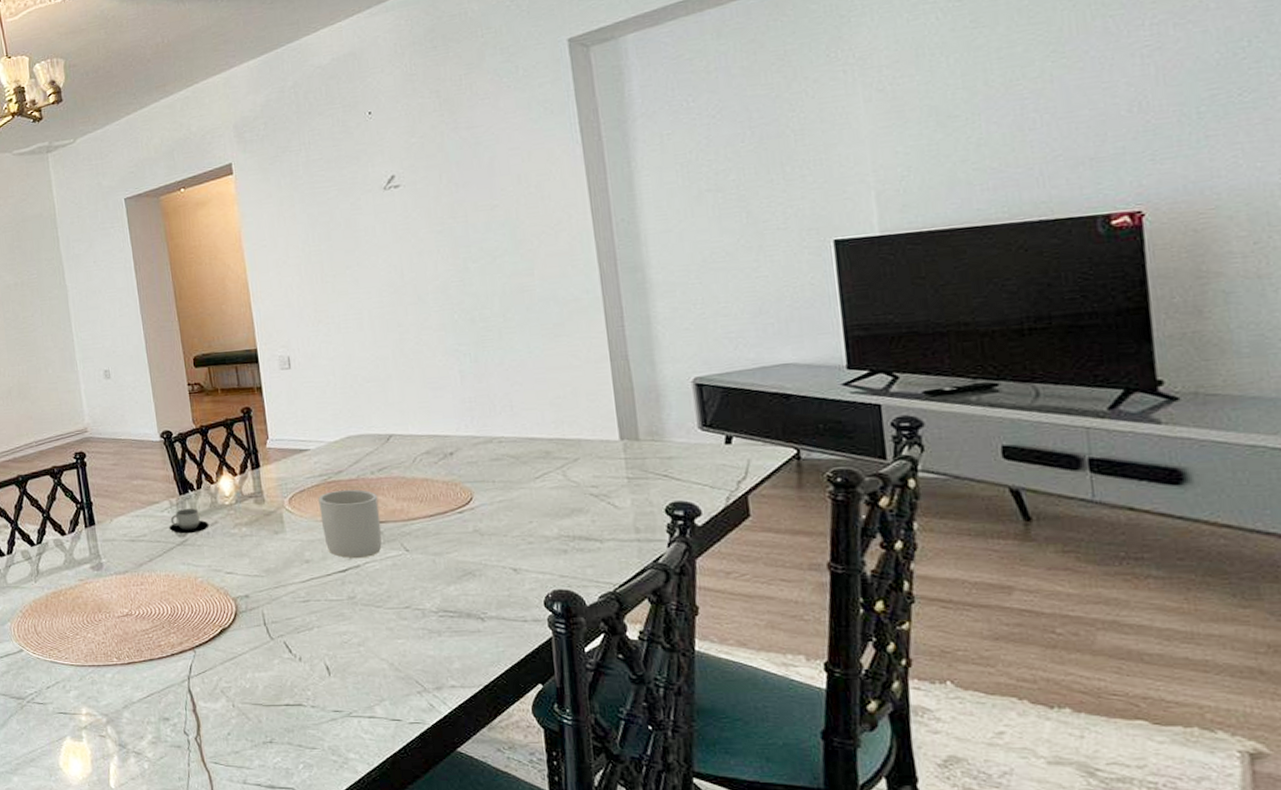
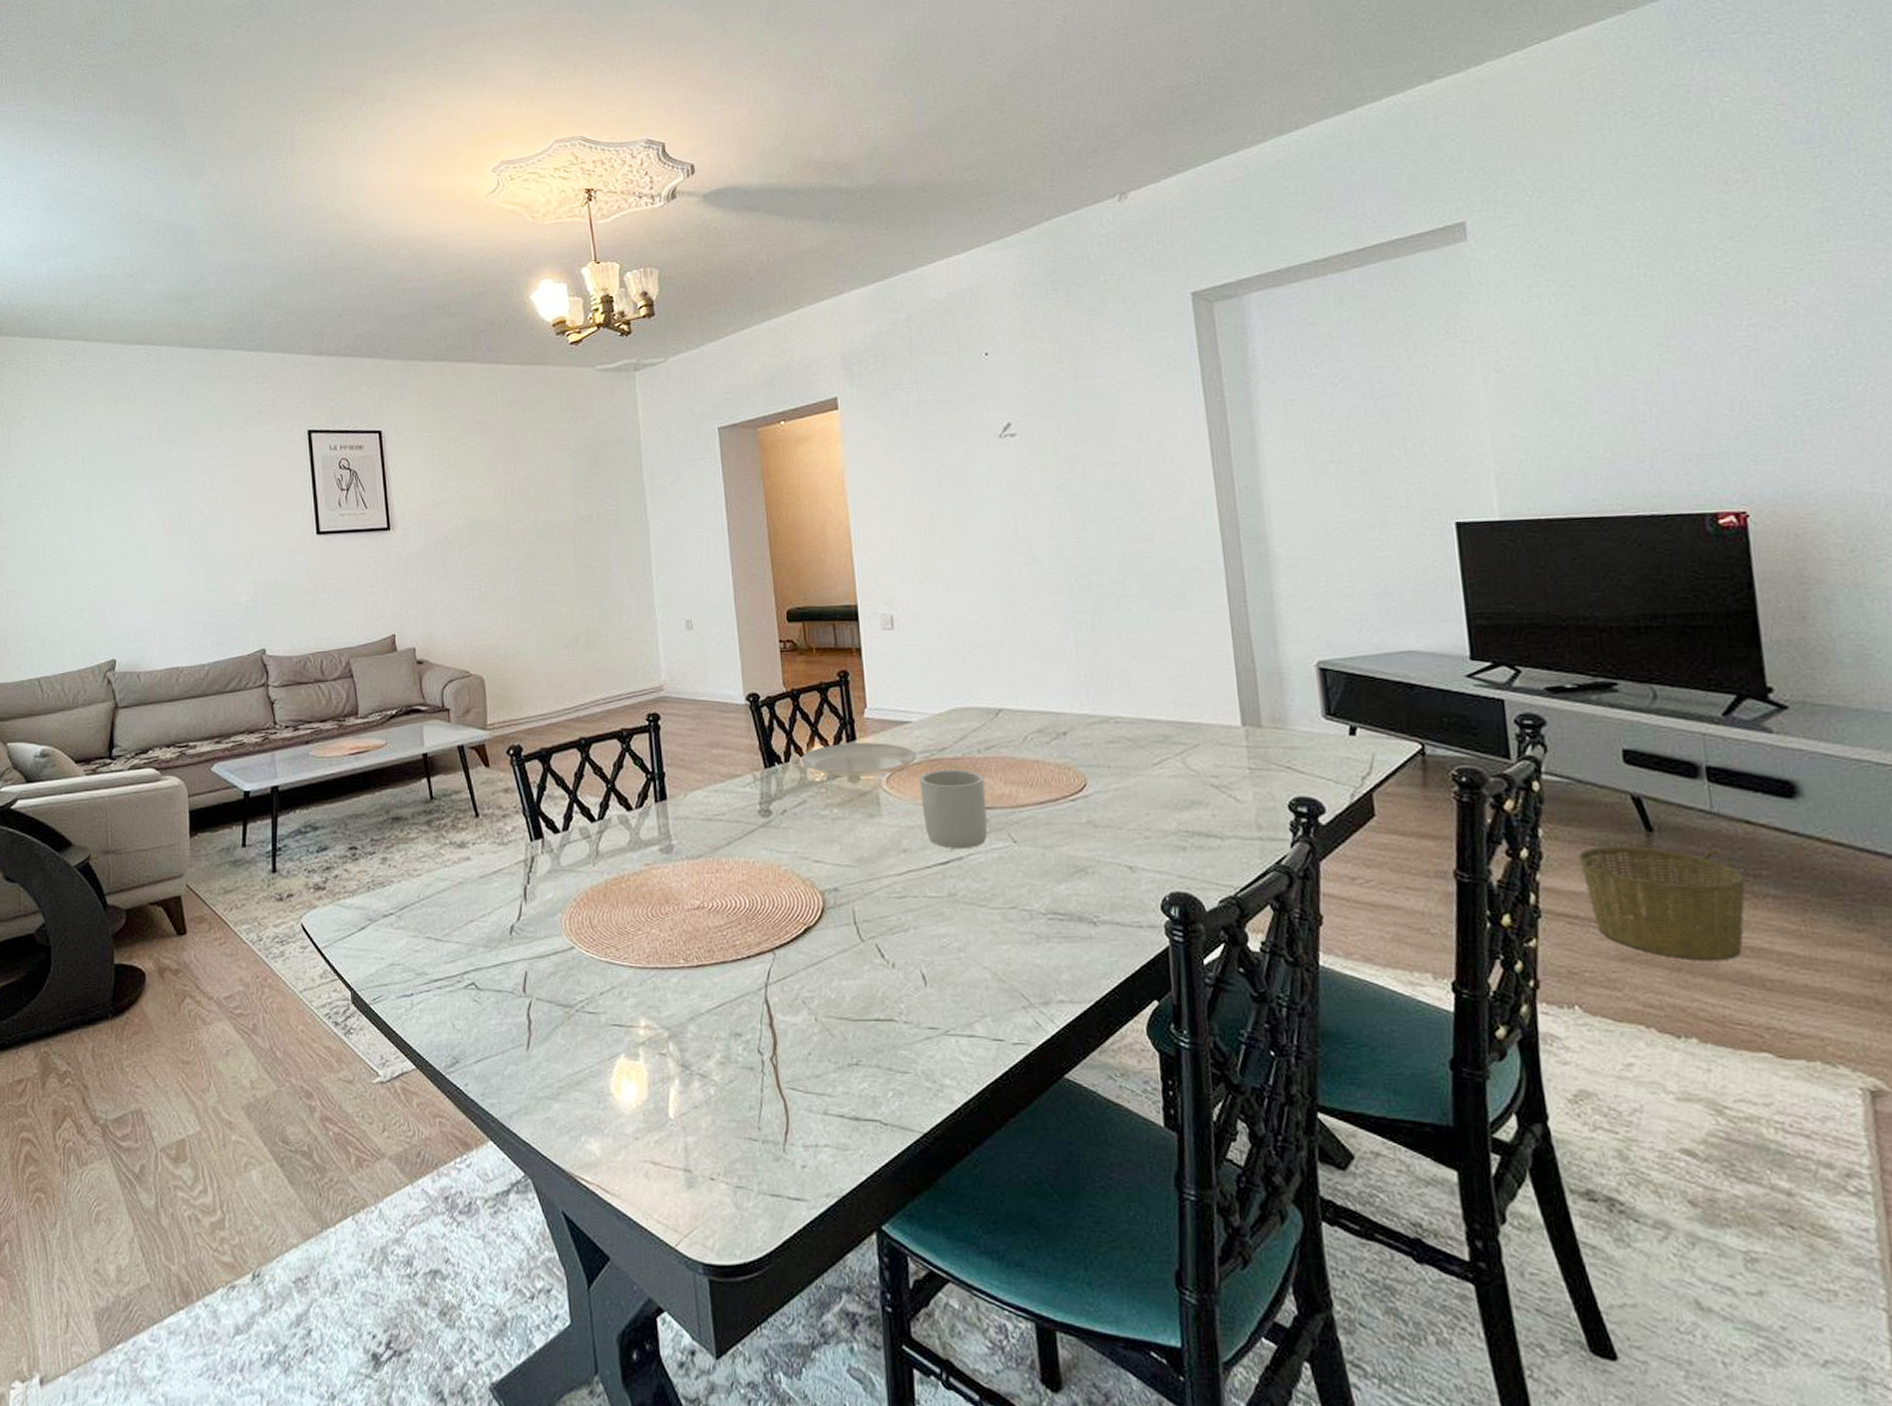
cup: present [168,508,209,534] -> none [751,783,797,814]
plate: none [211,469,316,501] -> present [801,743,918,777]
basket: none [952,535,1127,639] -> present [1577,847,1746,961]

